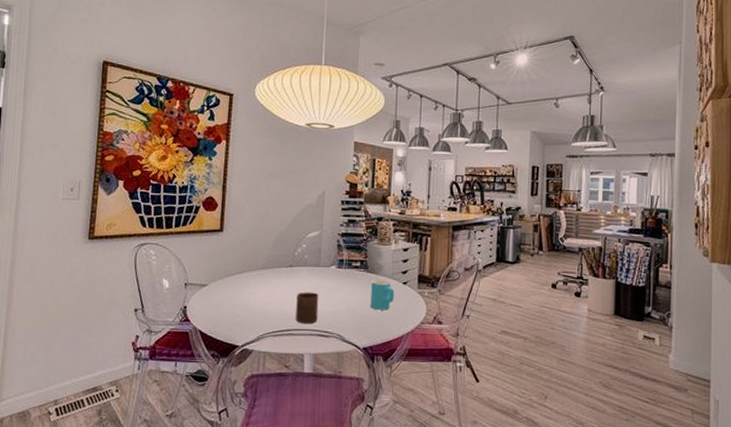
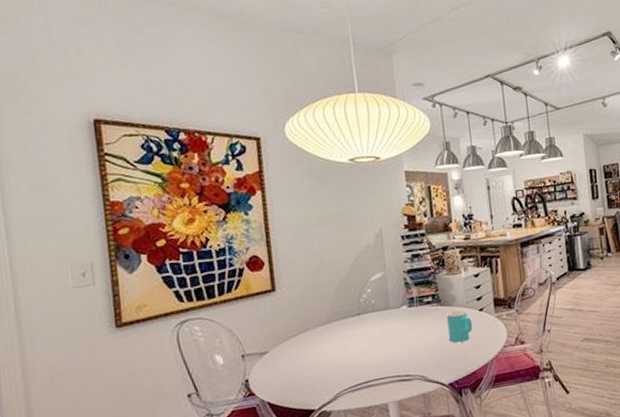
cup: present [295,292,319,324] -> none [369,337,397,373]

